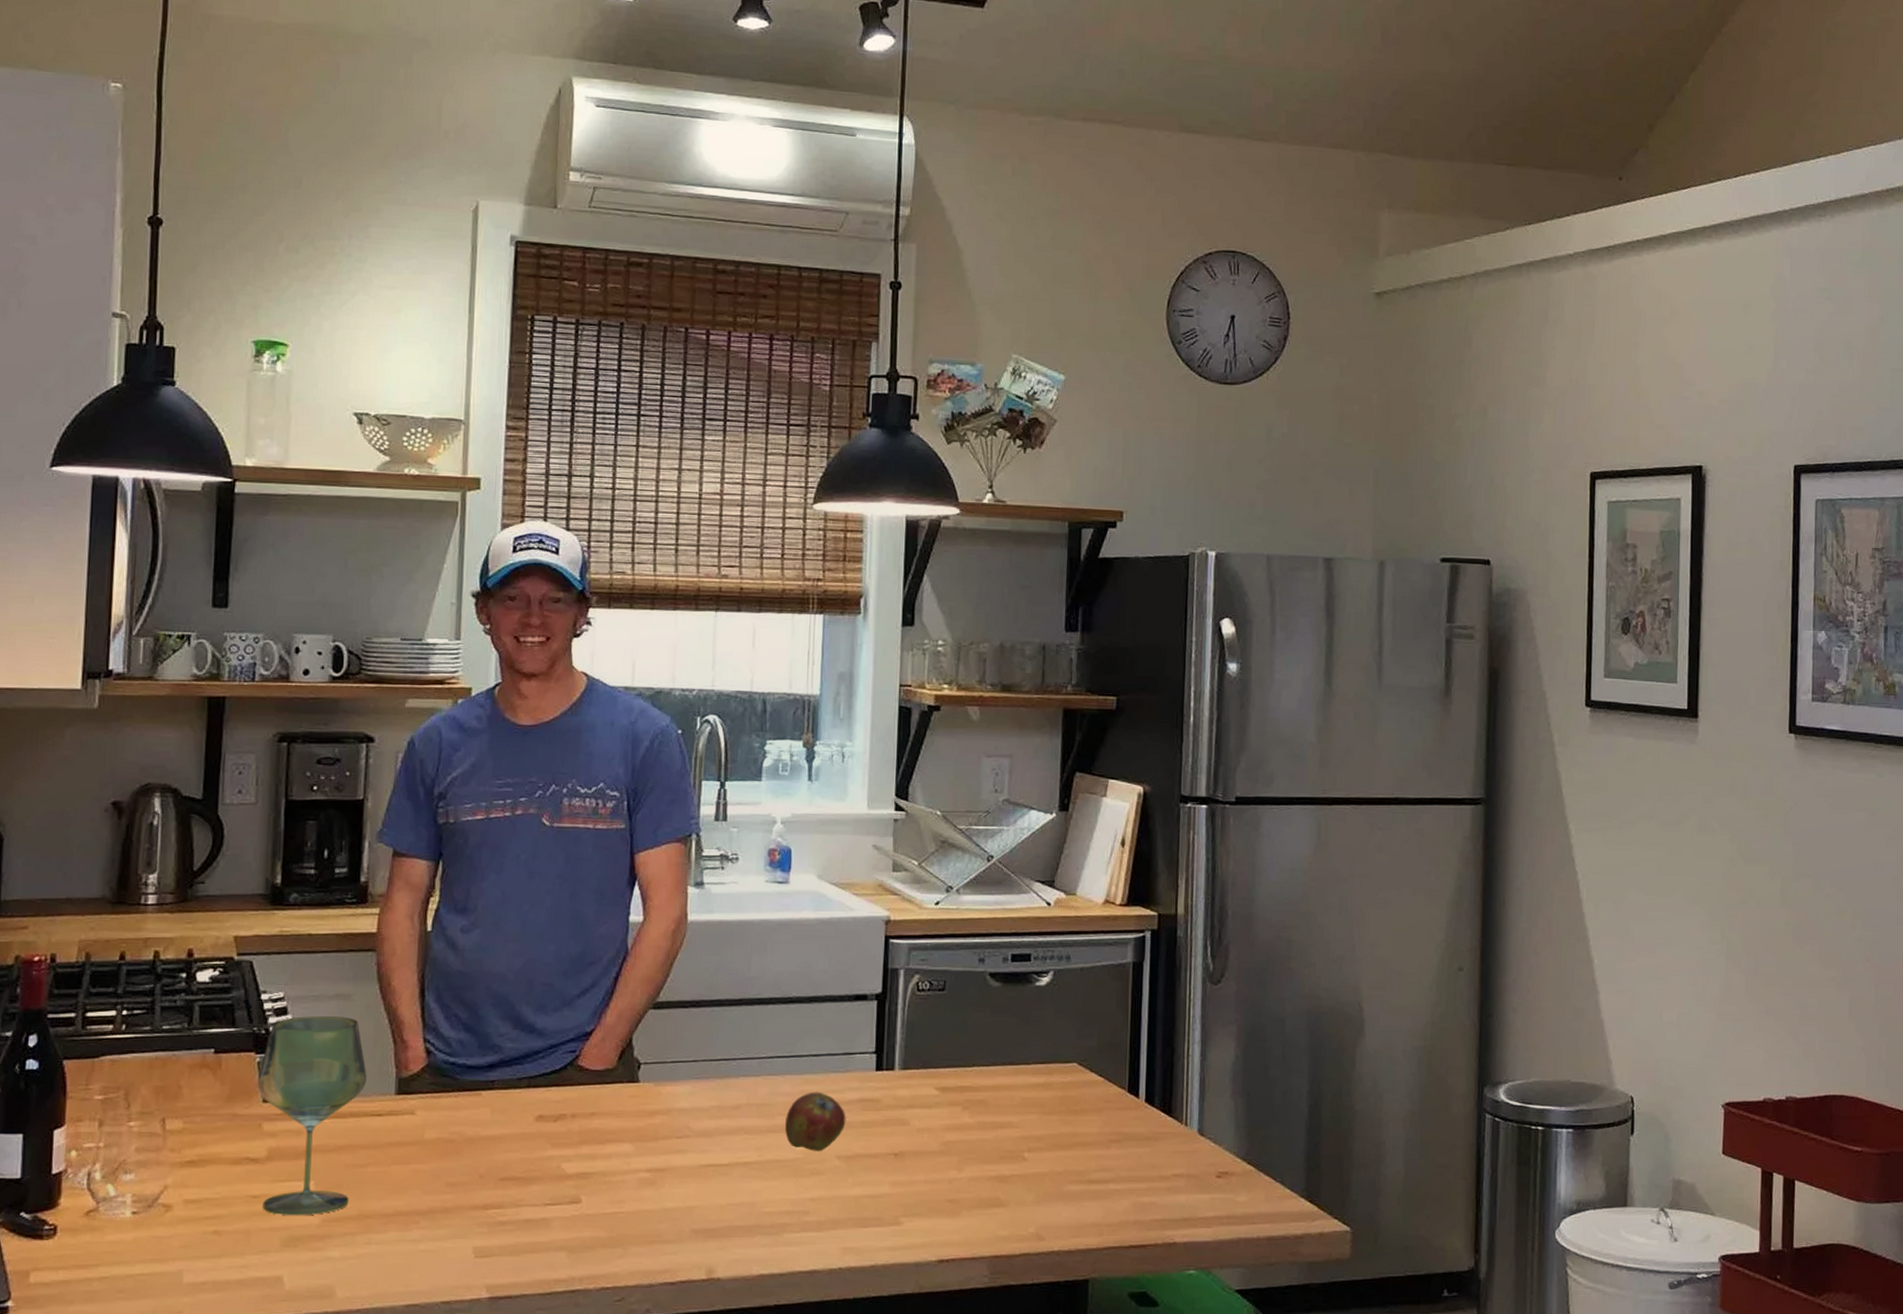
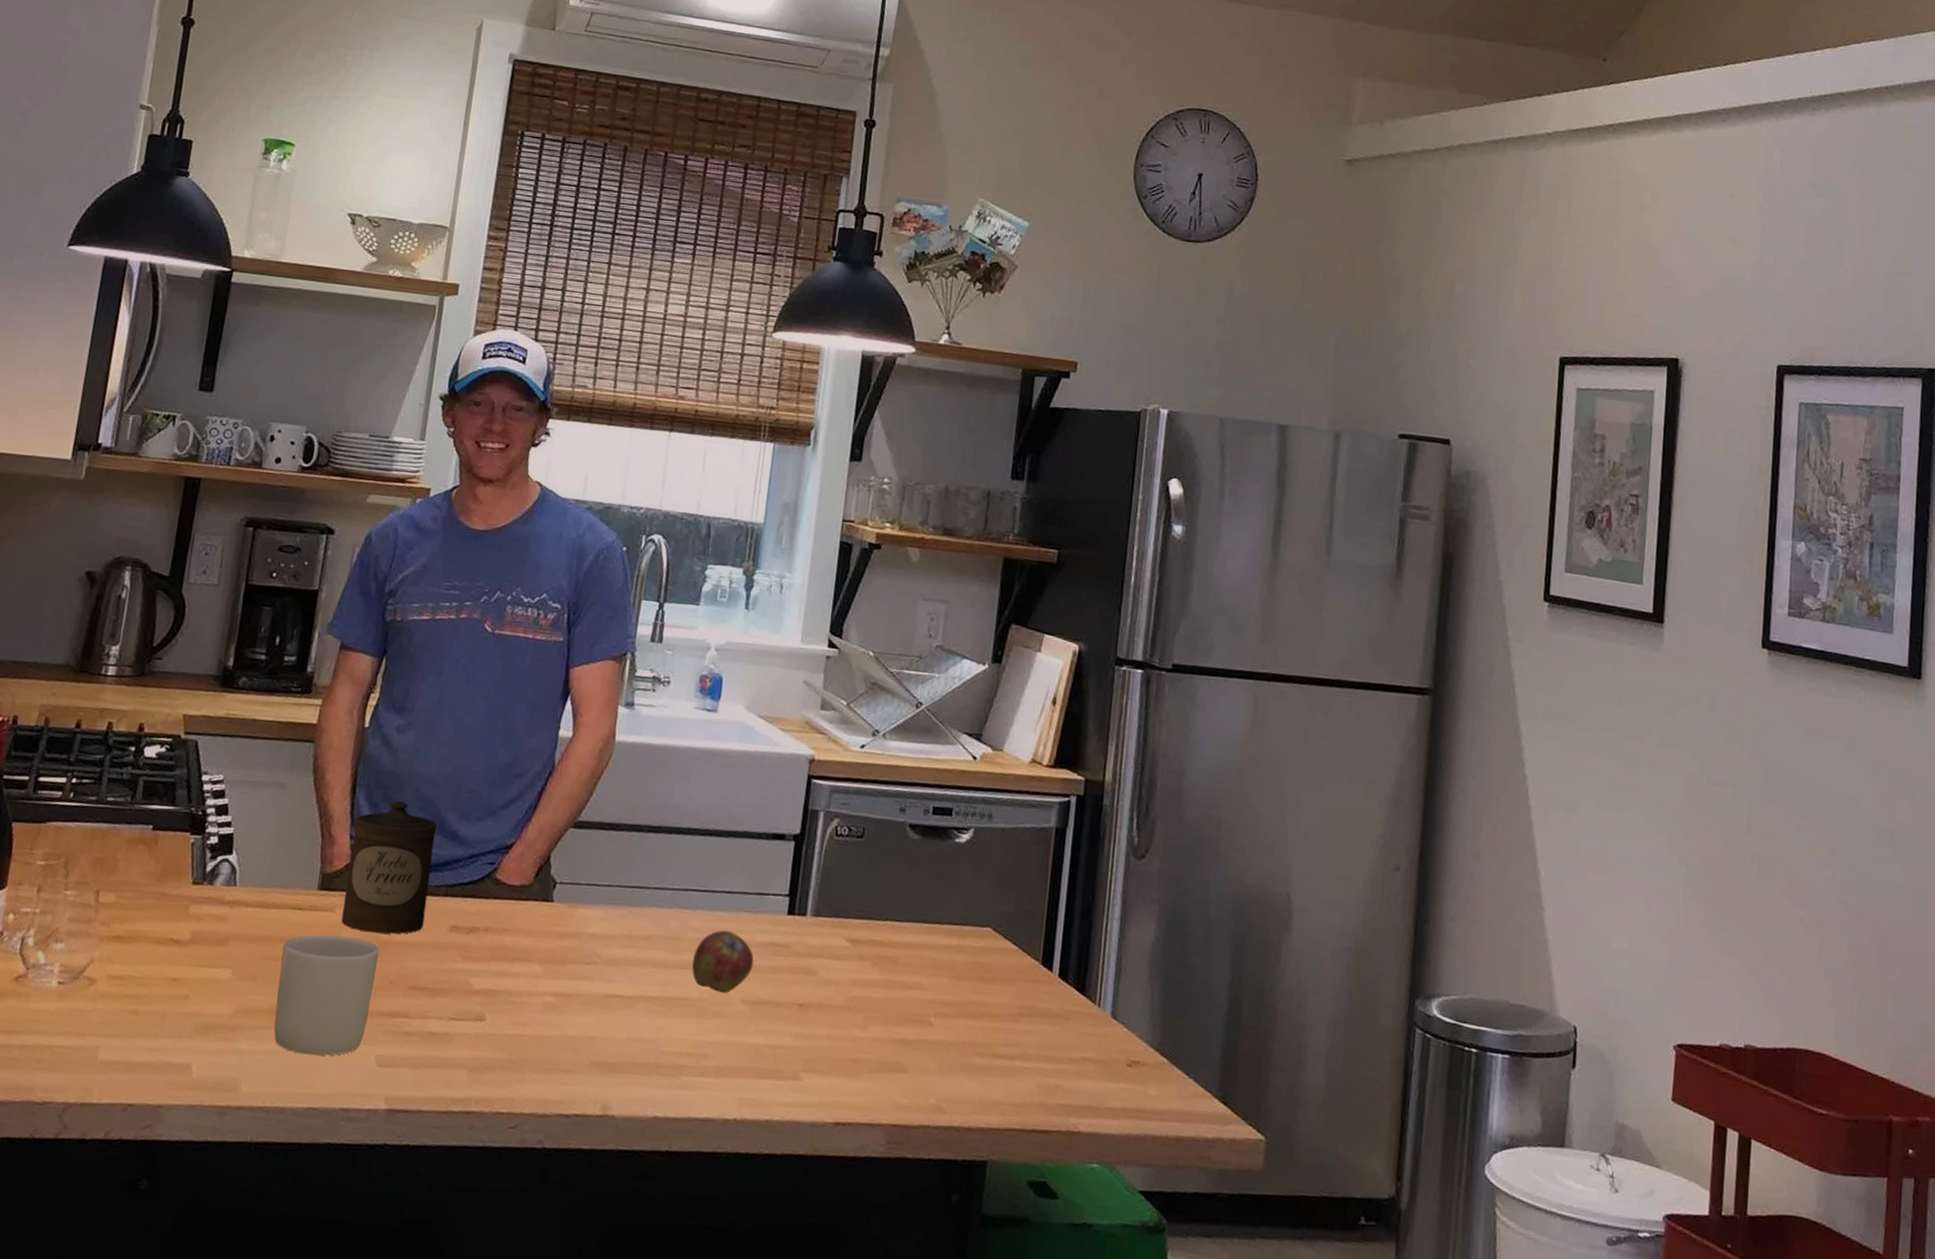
wine glass: present [257,1016,367,1215] -> none [180,801,293,1004]
mug: none [363,1137,466,1255] -> present [273,935,380,1056]
canister: none [423,999,512,1131] -> present [341,800,437,934]

